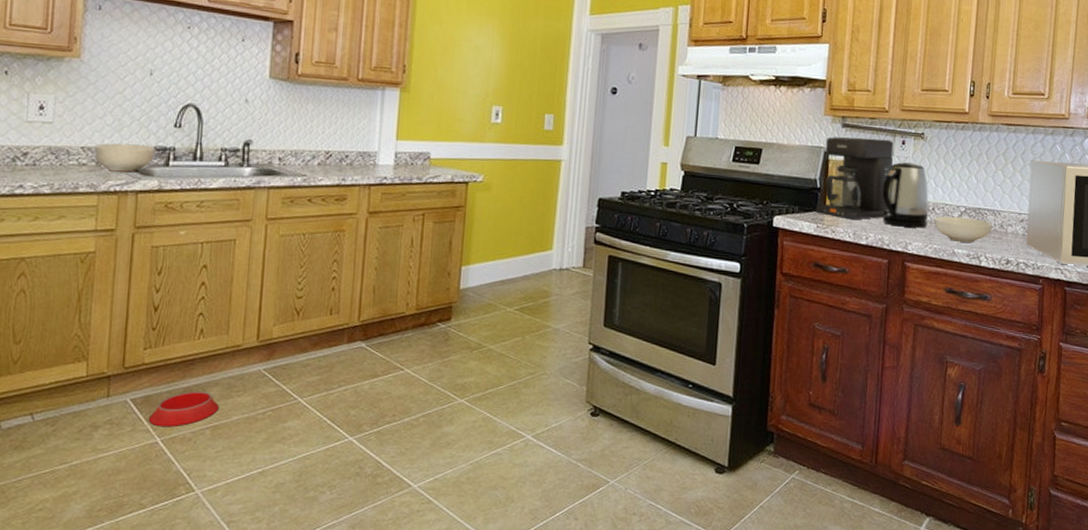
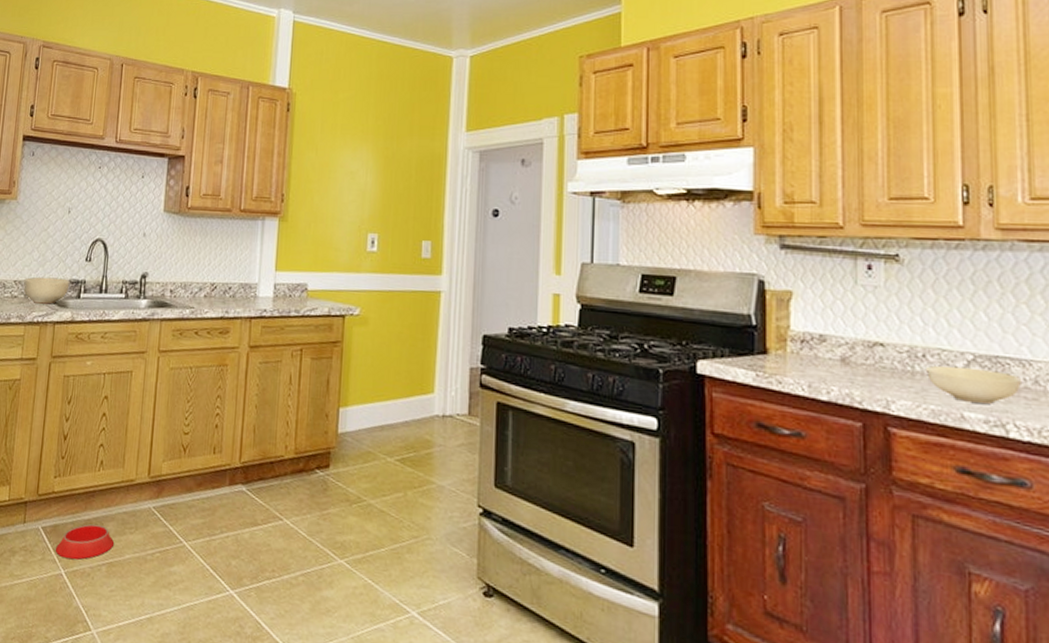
coffee maker: present [815,137,894,220] -> none [752,261,856,368]
kettle: present [881,162,929,228] -> none [843,293,918,381]

